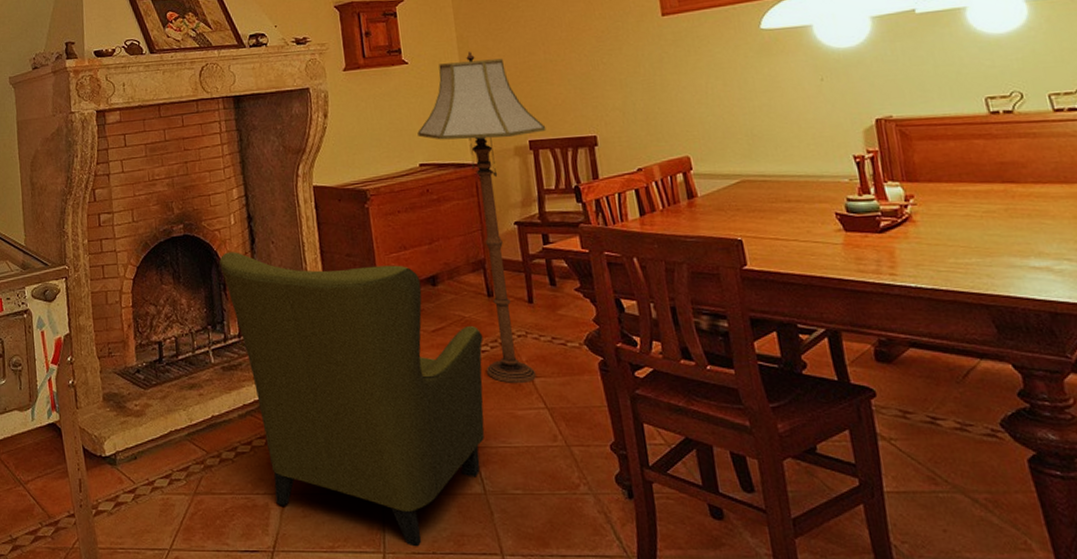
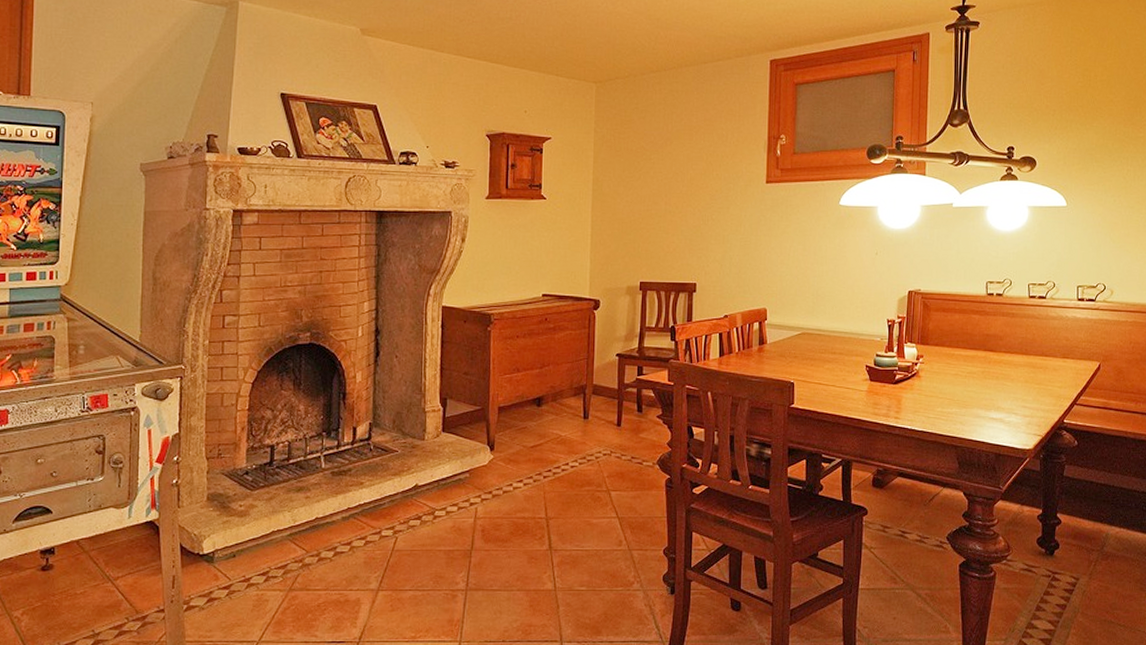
armchair: present [219,252,485,547] -> none [342,363,574,636]
floor lamp: present [417,52,547,383] -> none [545,195,656,495]

